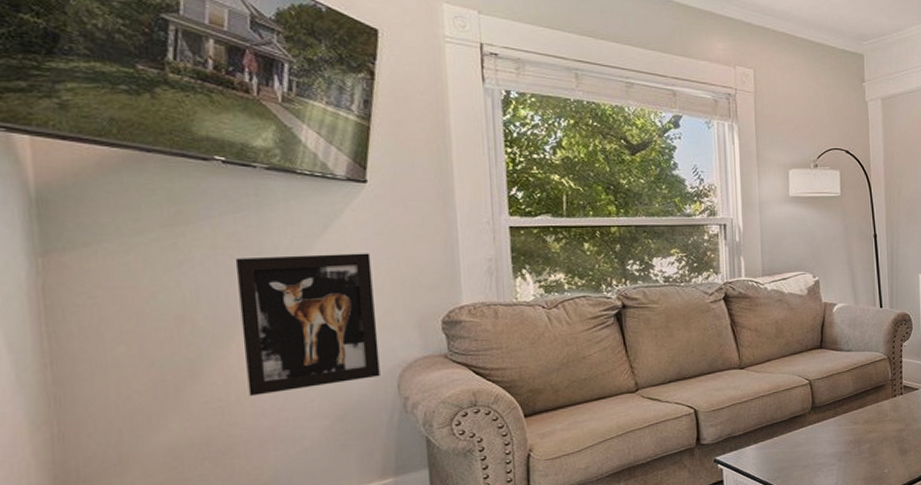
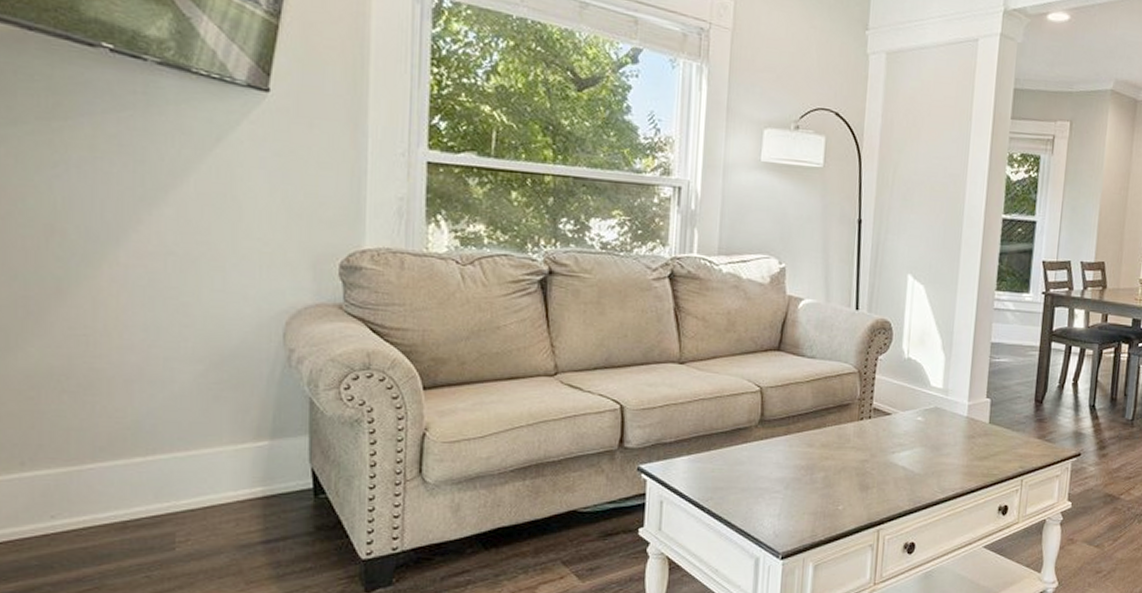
wall art: present [235,253,380,396] -> none [115,165,266,327]

